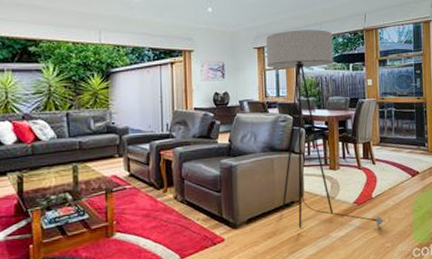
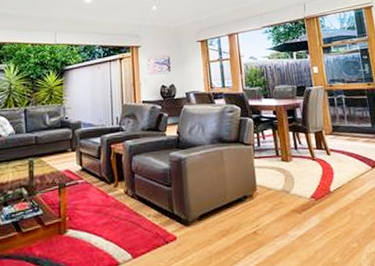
floor lamp: present [265,30,386,228] -> none [208,21,349,226]

